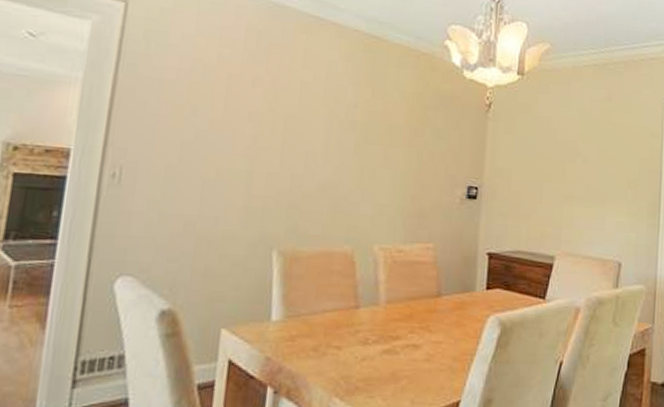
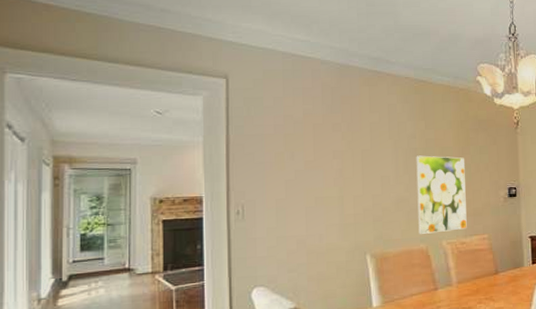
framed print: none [344,130,416,234] -> present [416,155,467,234]

